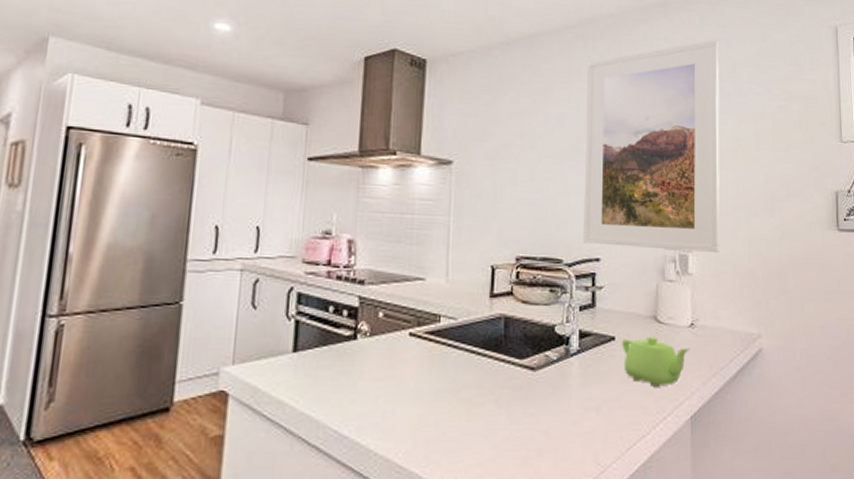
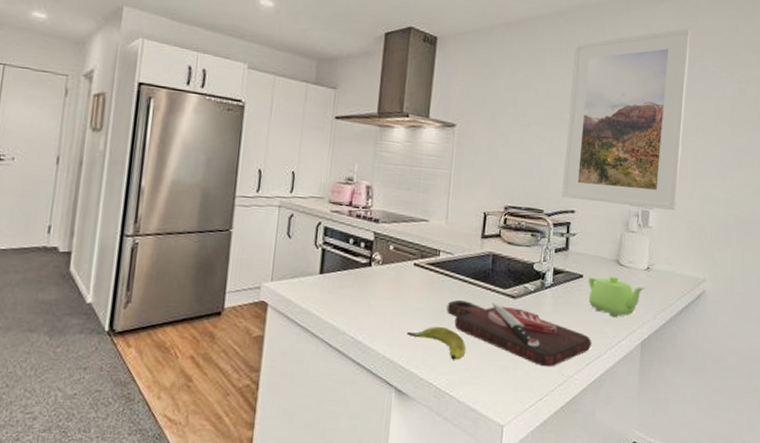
banana: none [403,410,478,453] -> present [406,326,466,360]
cutting board: none [452,377,632,455] -> present [446,300,592,367]

